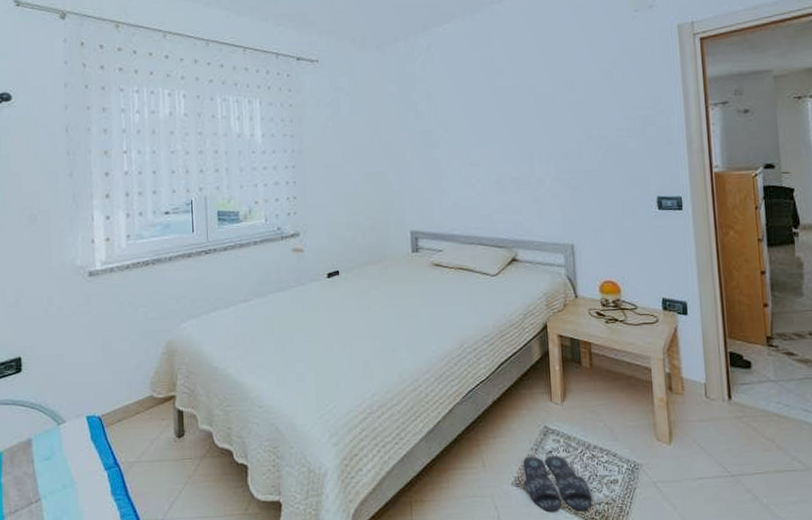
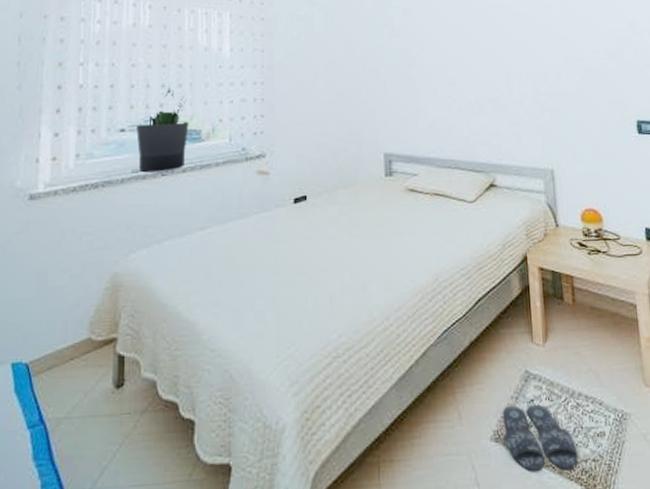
planter: none [179,172,227,251] -> present [136,87,189,173]

